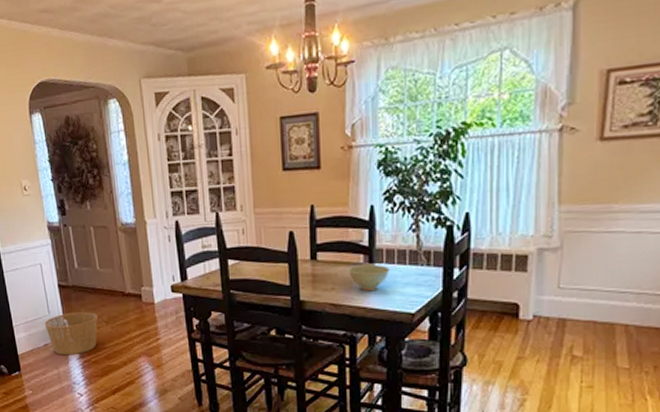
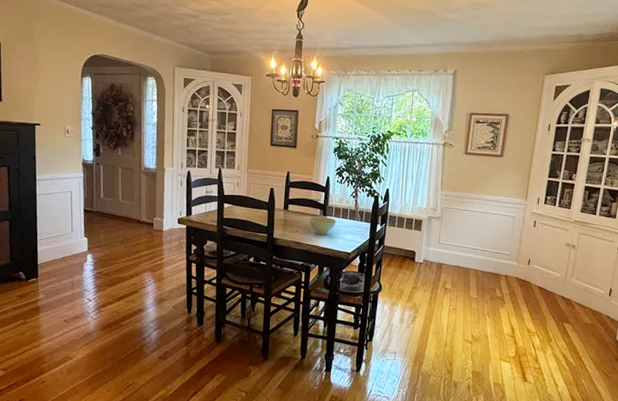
basket: present [44,312,98,356] -> none [66,232,114,267]

